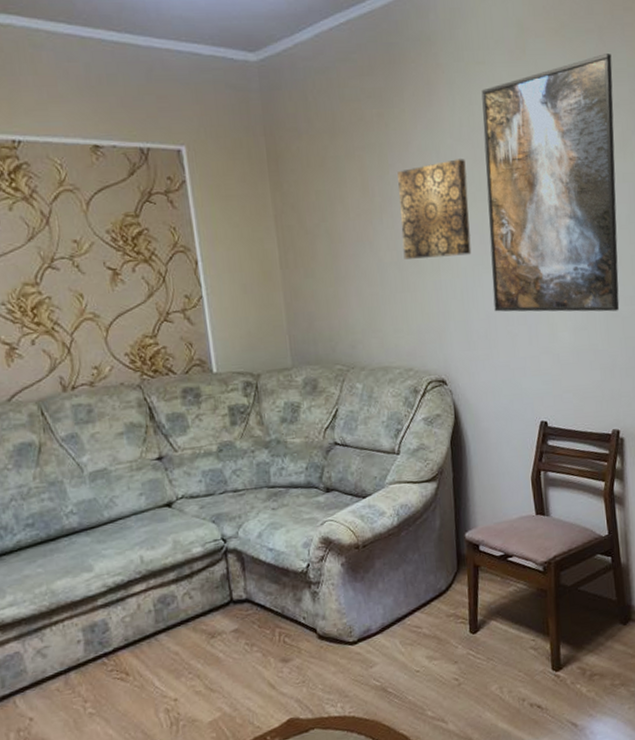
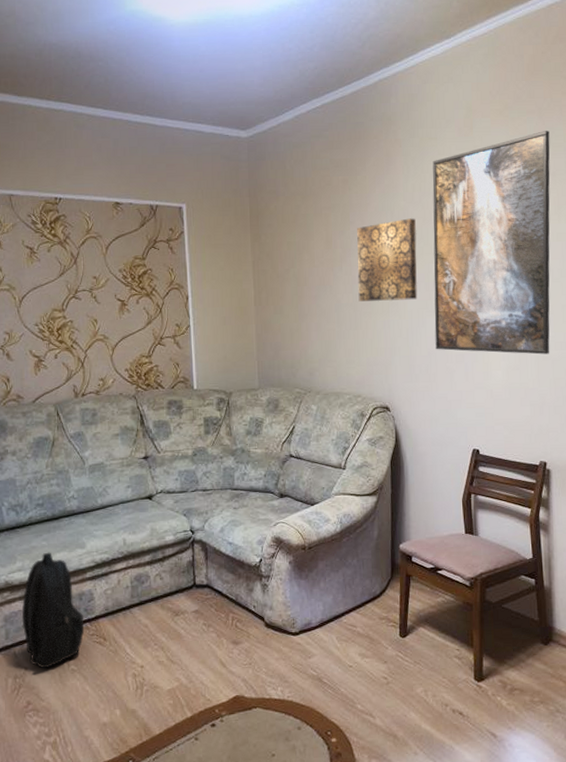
backpack: none [18,580,102,717] -> present [21,552,85,669]

